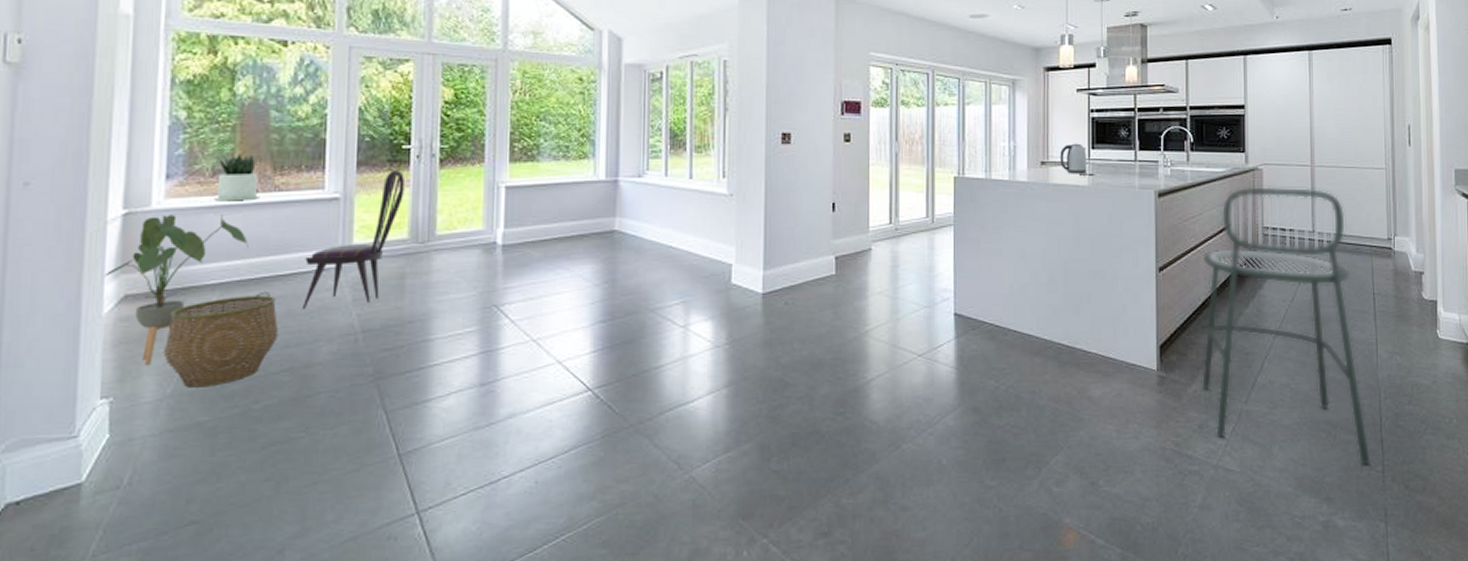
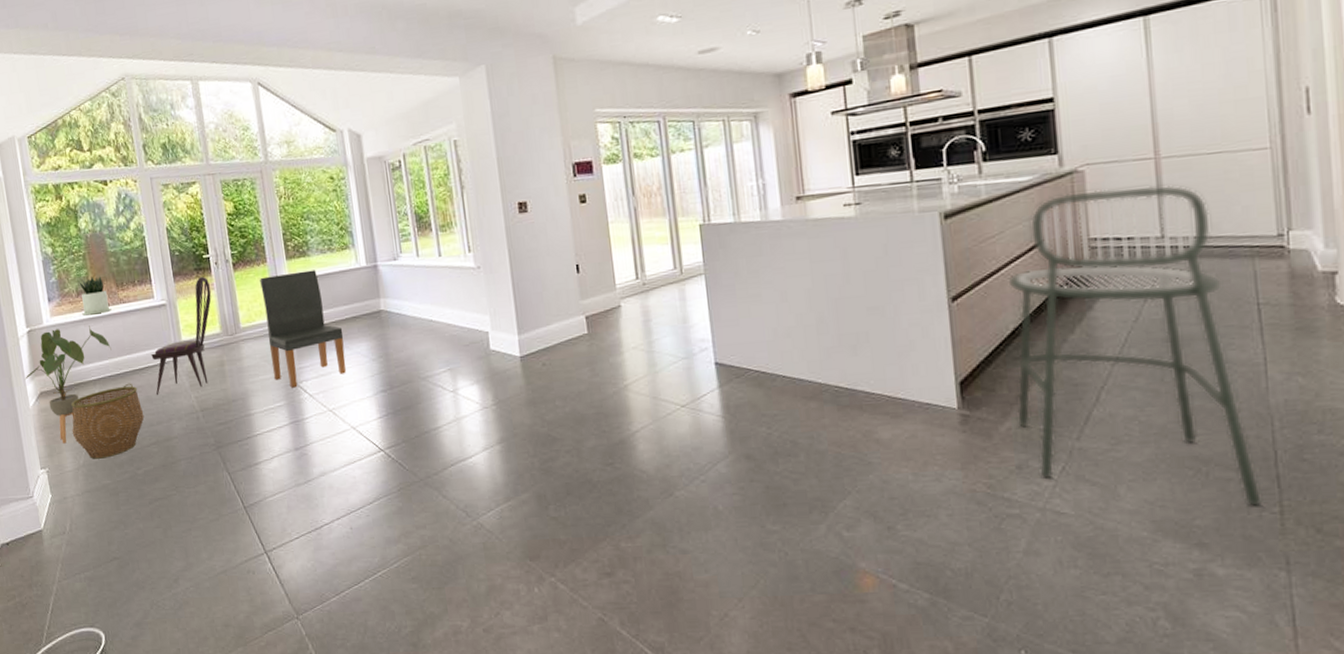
dining chair: none [468,177,565,311] -> present [260,270,346,388]
kettle: present [1060,143,1087,174] -> none [818,171,853,206]

